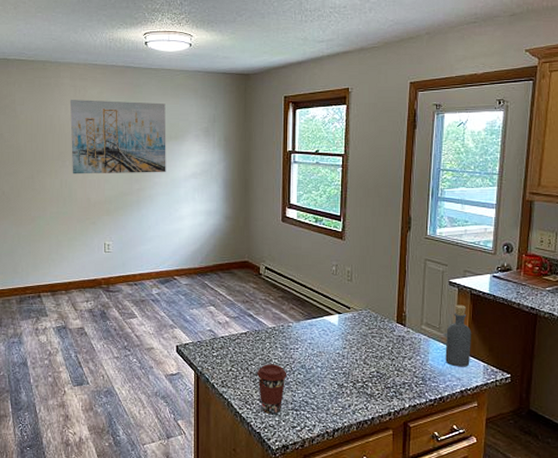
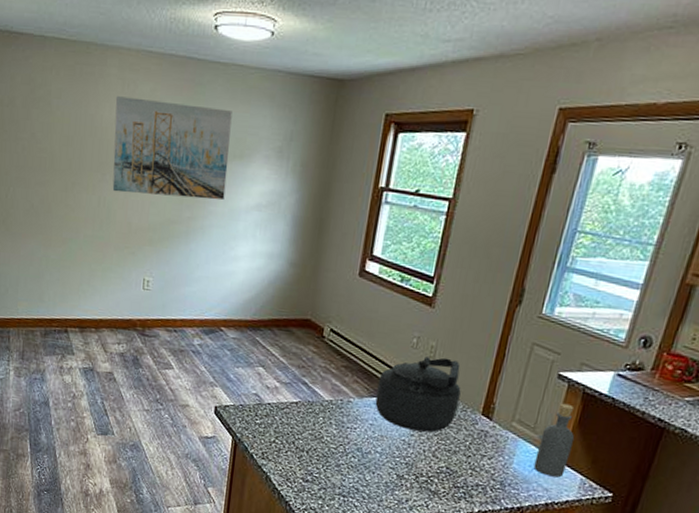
coffee cup: present [256,364,287,414] -> none [303,440,340,497]
kettle: none [310,279,377,343] -> present [375,356,461,433]

